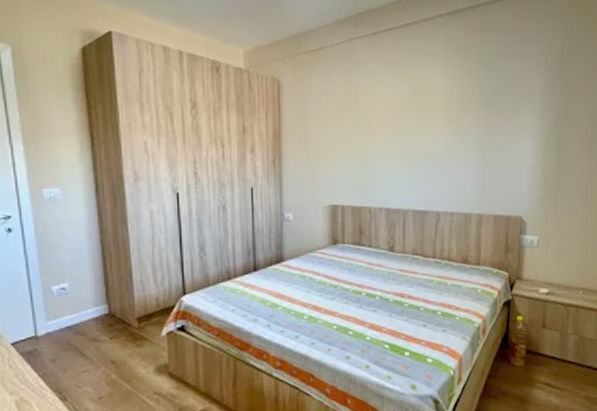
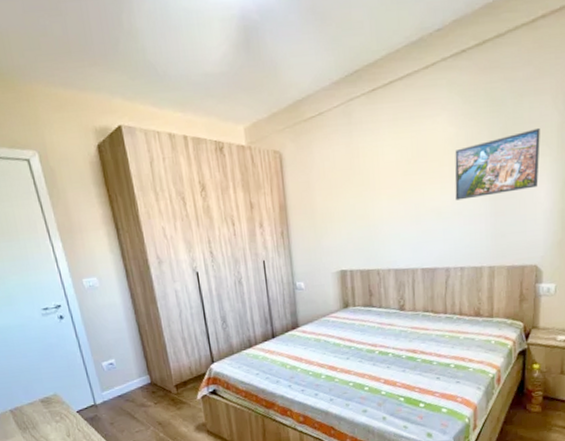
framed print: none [447,88,525,147] -> present [455,127,540,201]

